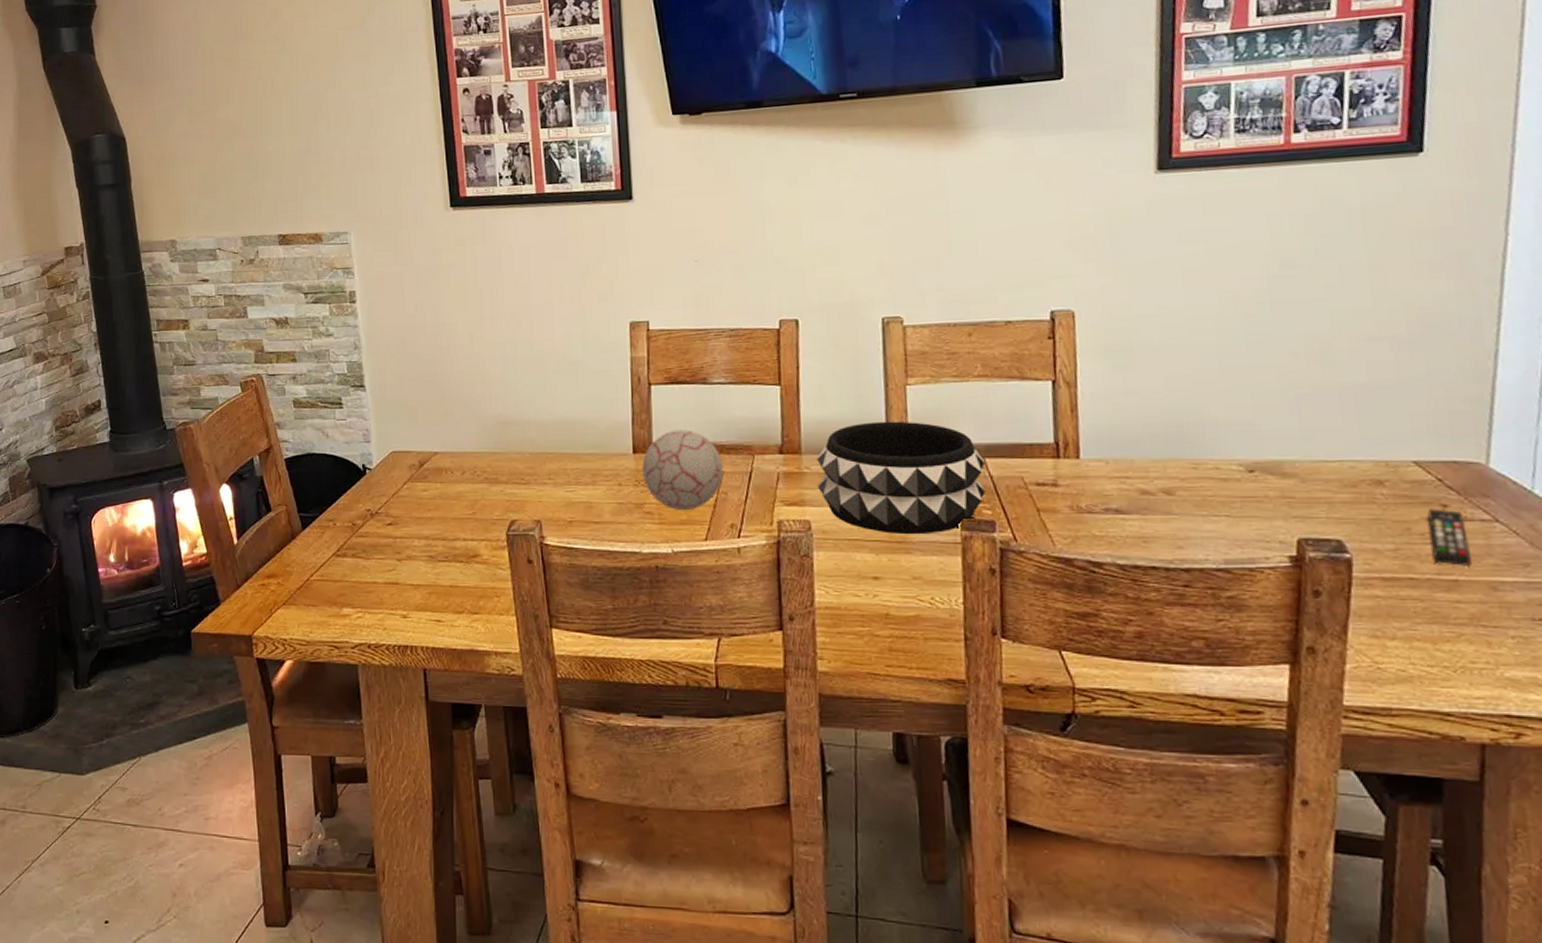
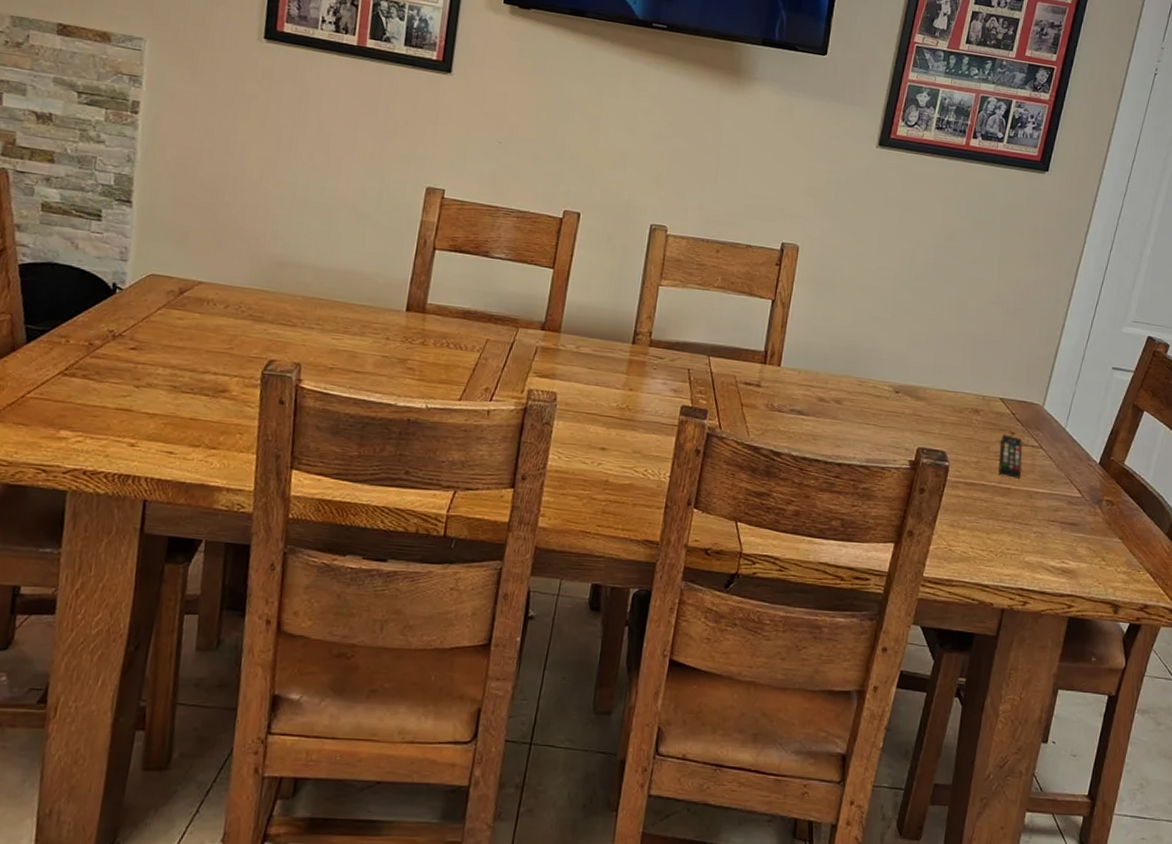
decorative ball: present [642,429,723,511] -> none [411,294,489,371]
decorative bowl: present [817,421,986,535] -> none [569,313,710,415]

